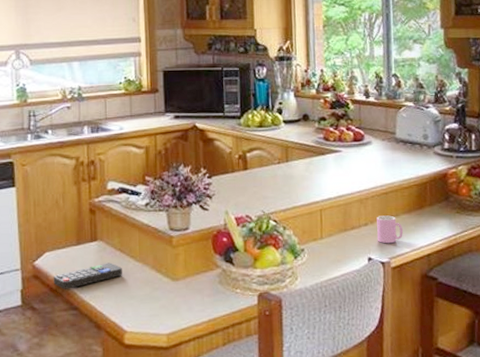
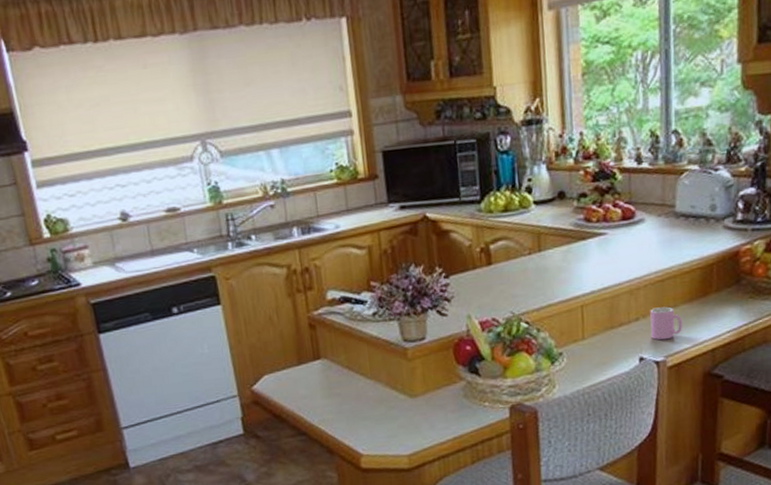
remote control: present [53,262,122,289] -> none [275,382,353,414]

